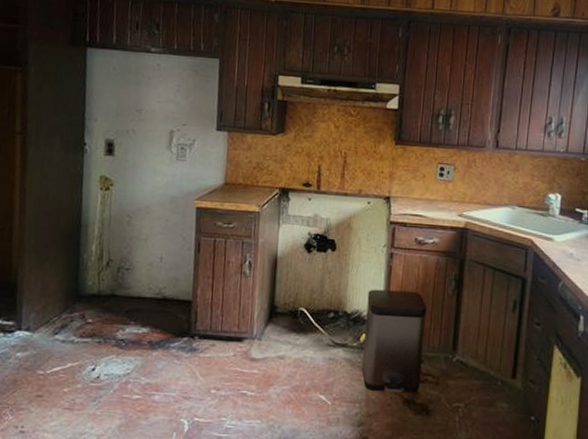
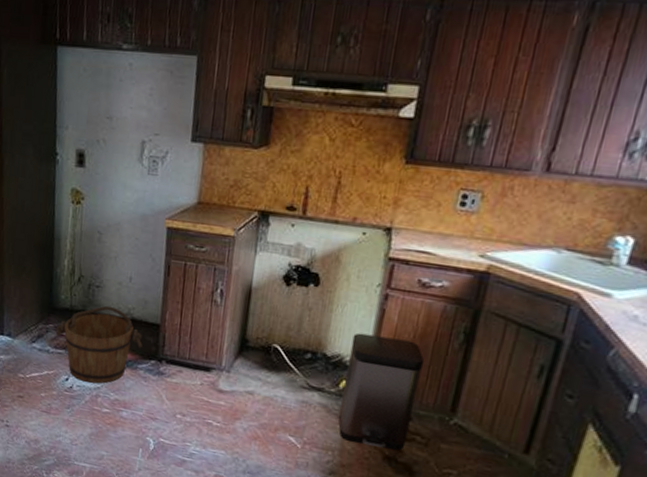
bucket: none [81,287,175,370] -> present [55,305,143,384]

